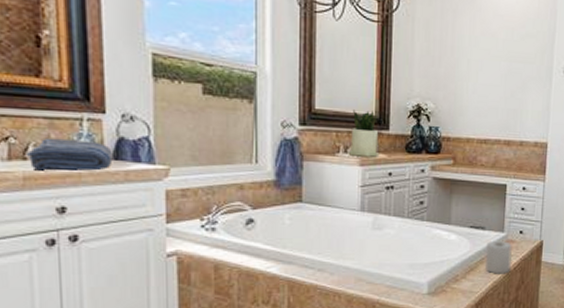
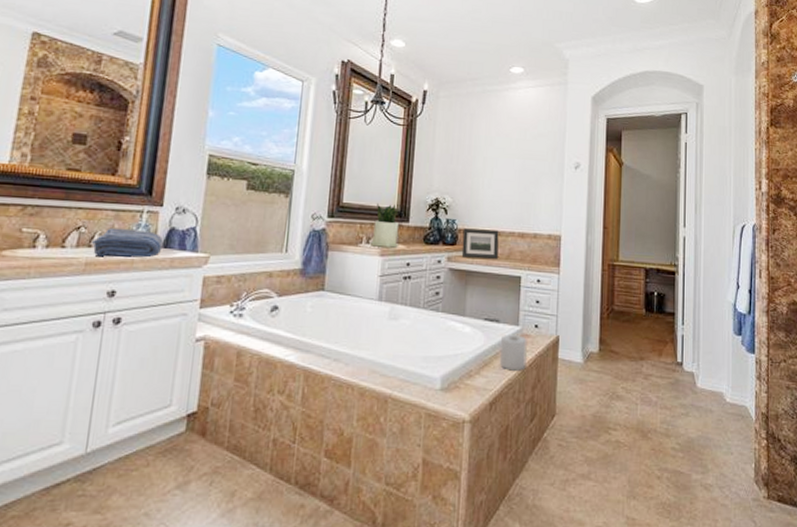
picture frame: none [445,136,485,169] -> present [461,228,499,260]

